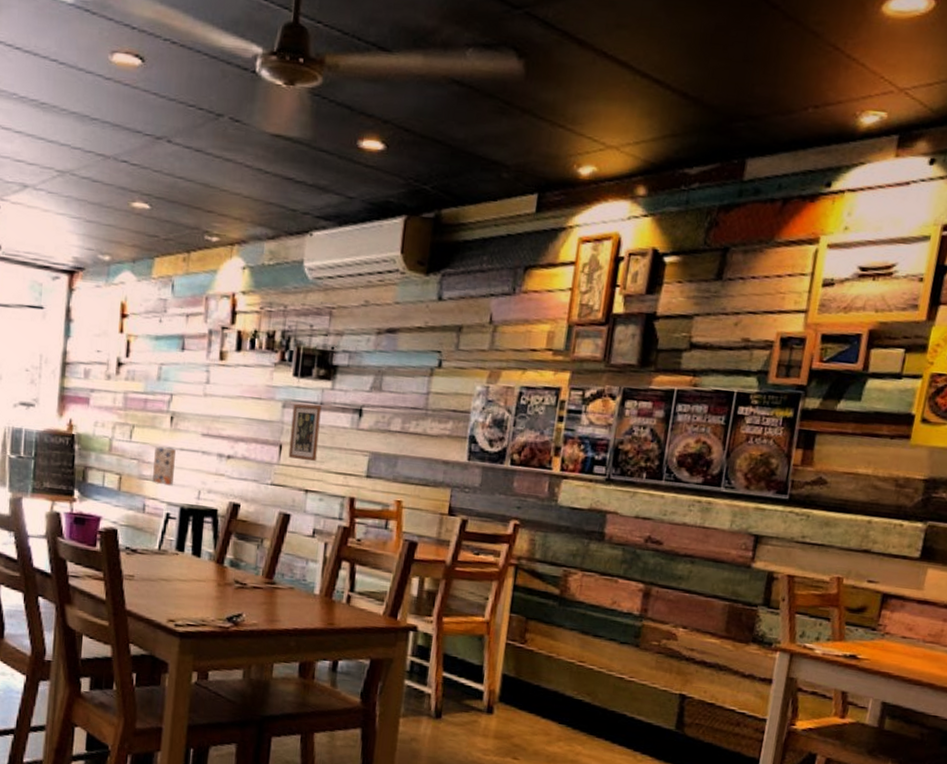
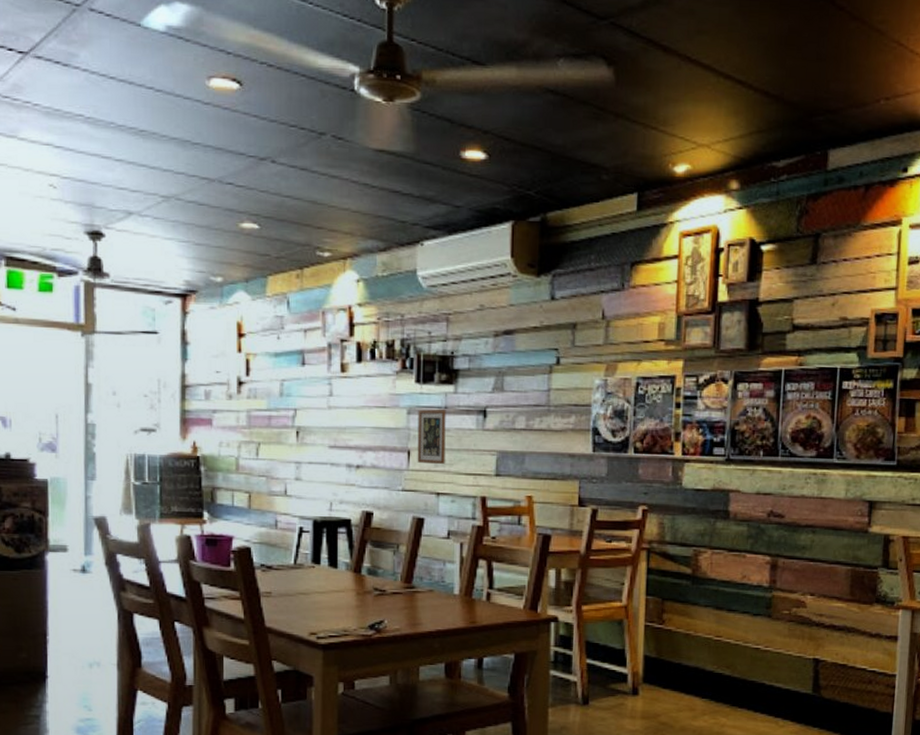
wall art: present [152,446,176,486] -> none [283,462,304,500]

